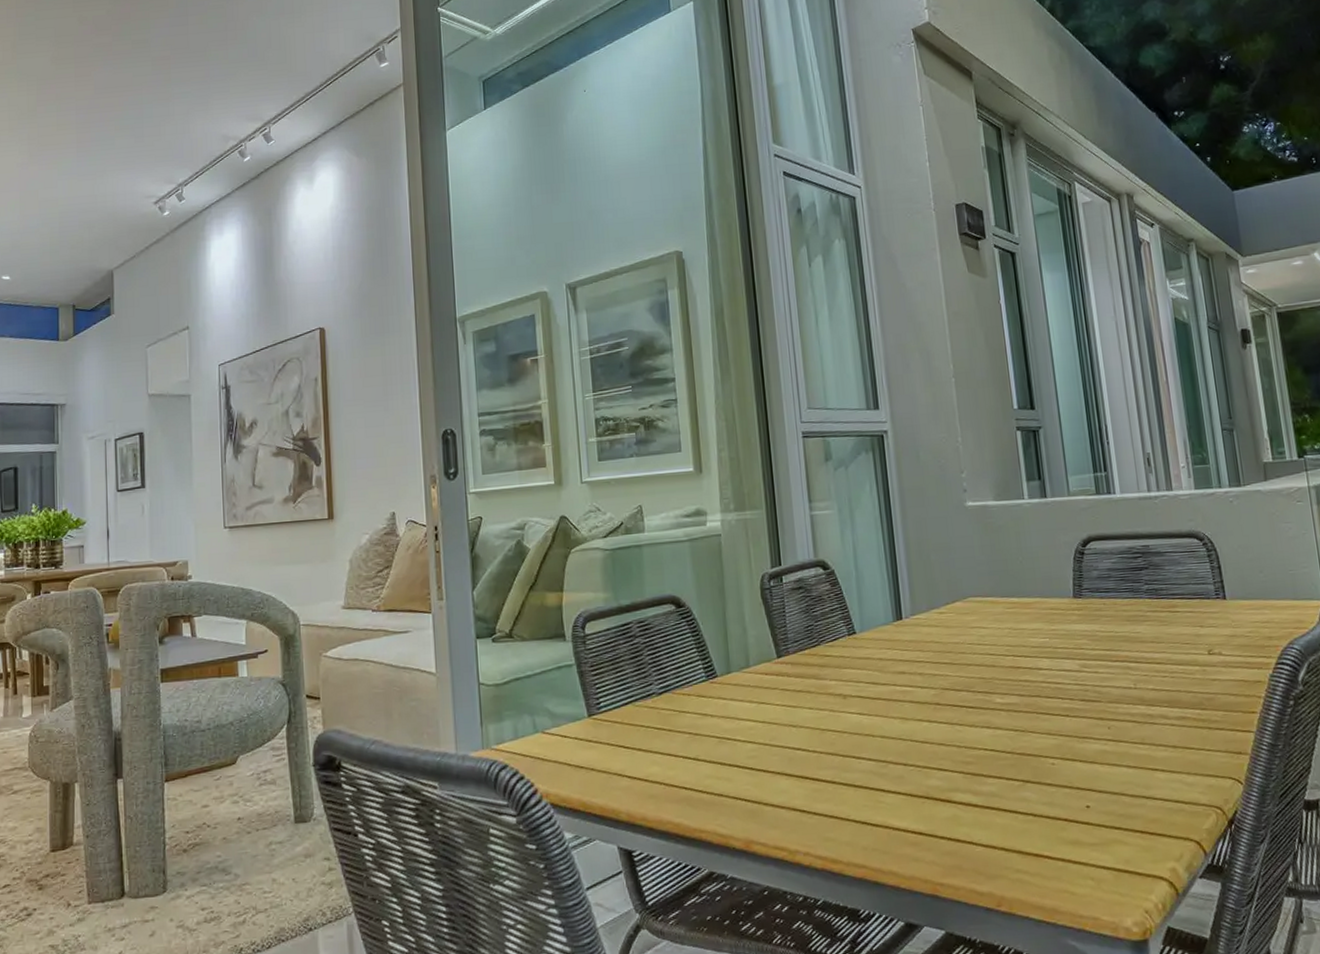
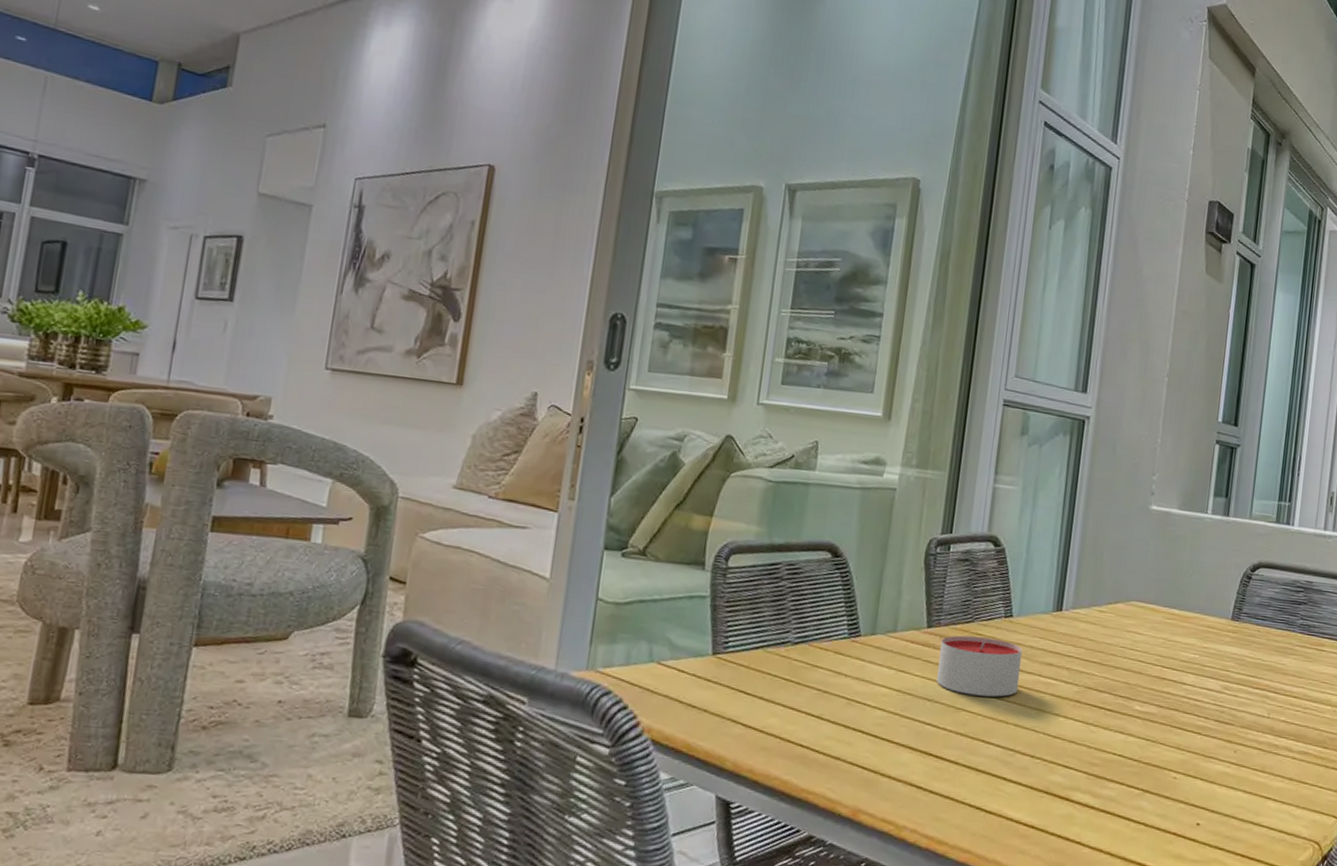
candle: none [792,657,877,715] -> present [937,635,1023,697]

